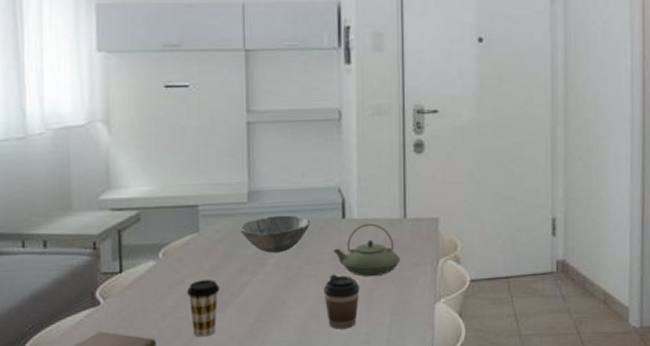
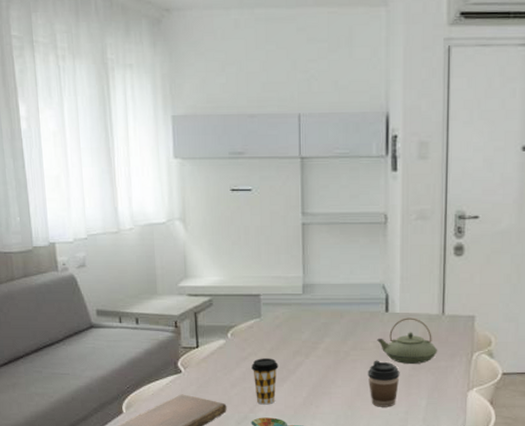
bowl: present [240,215,311,253] -> none [295,307,357,339]

